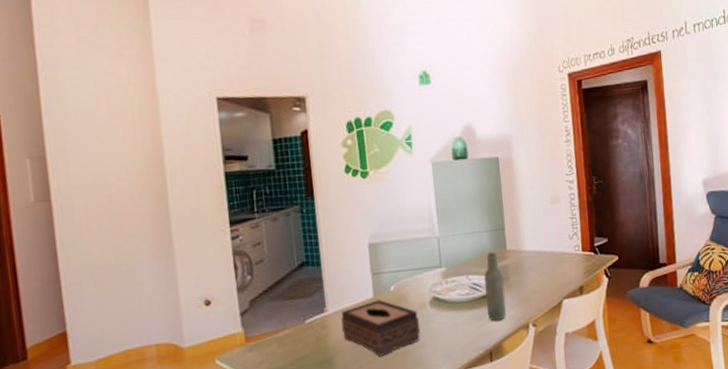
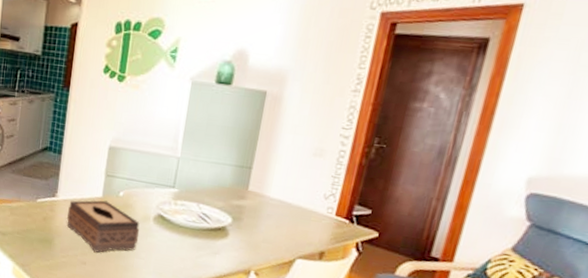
bottle: present [484,252,506,321] -> none [209,187,238,257]

